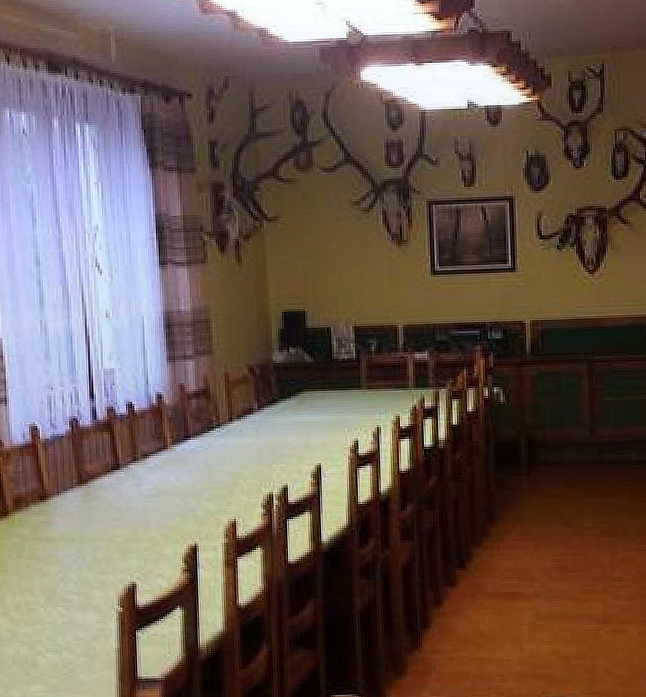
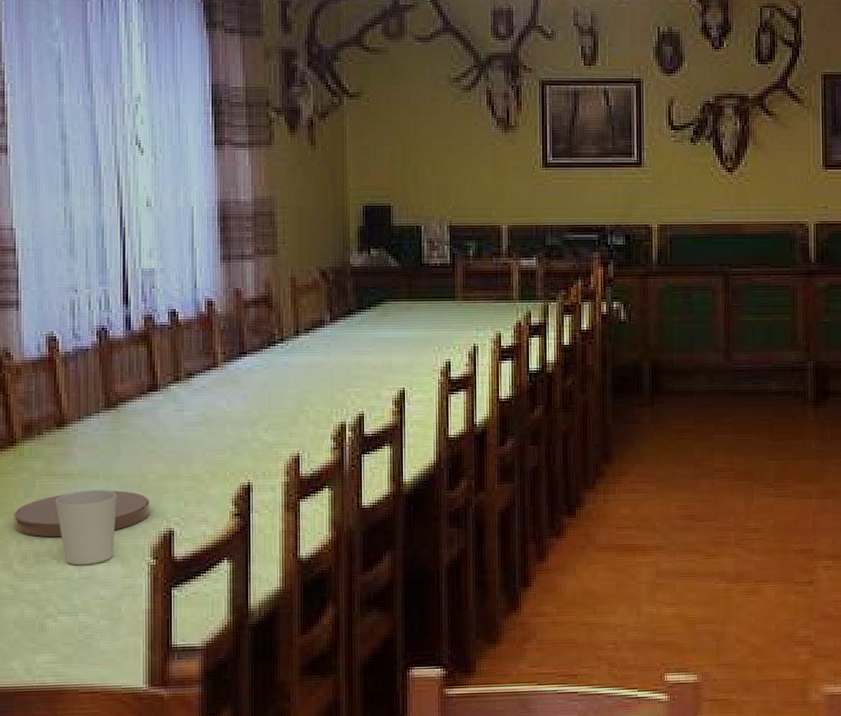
plate: none [9,551,117,590] -> present [14,490,150,538]
dixie cup: none [41,551,90,613] -> present [55,489,117,566]

